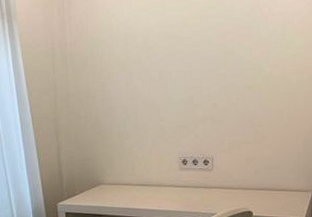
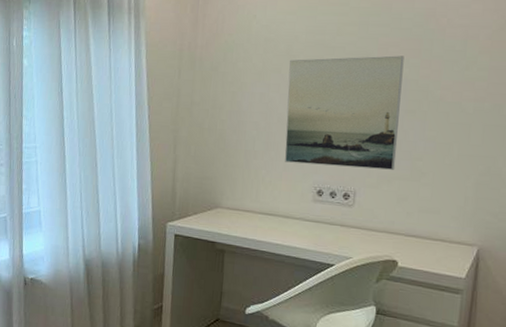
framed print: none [147,41,242,139] -> present [284,55,404,170]

